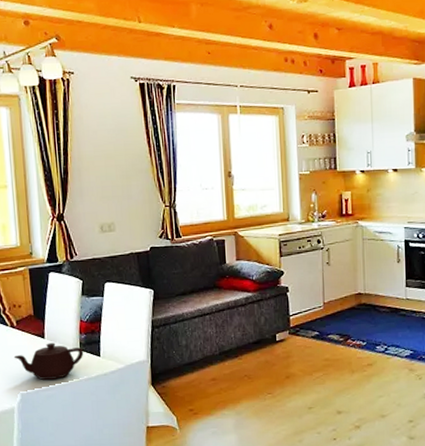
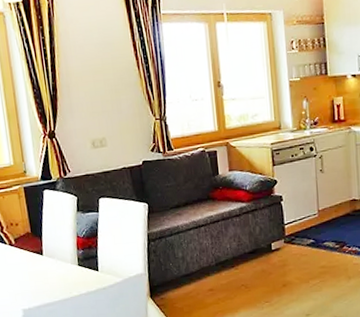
teapot: present [13,342,84,380] -> none [14,259,82,296]

